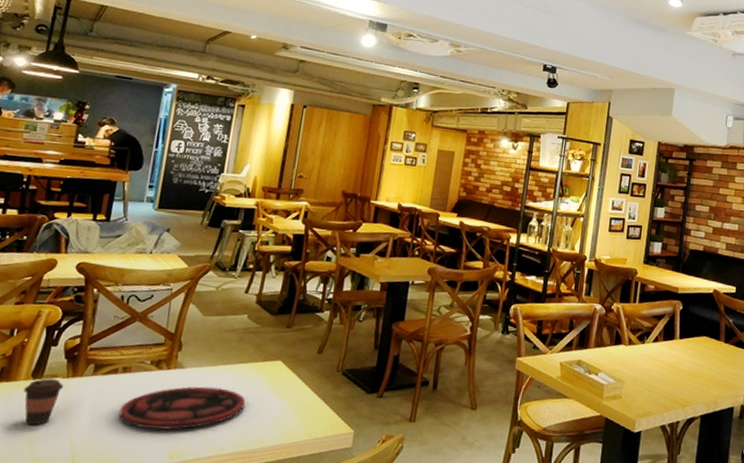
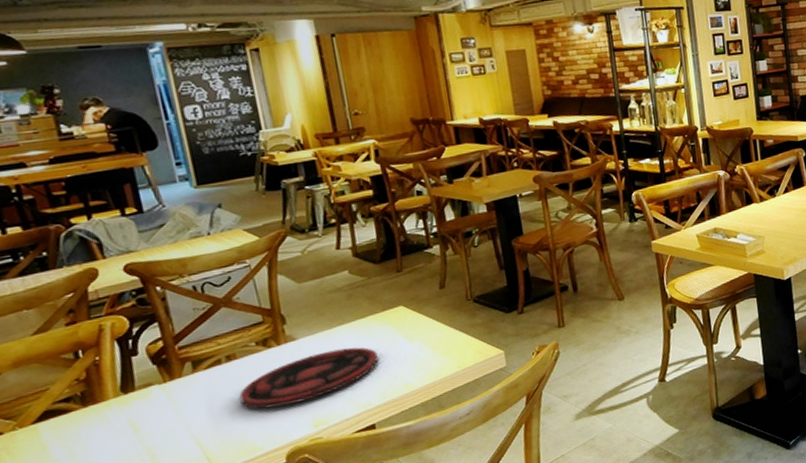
coffee cup: present [23,378,64,426] -> none [117,387,165,439]

